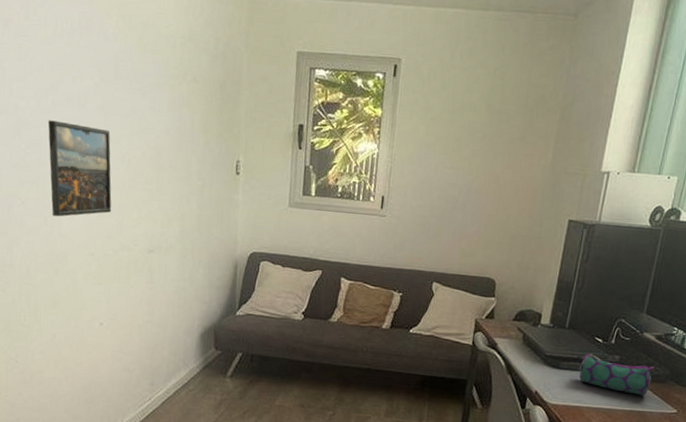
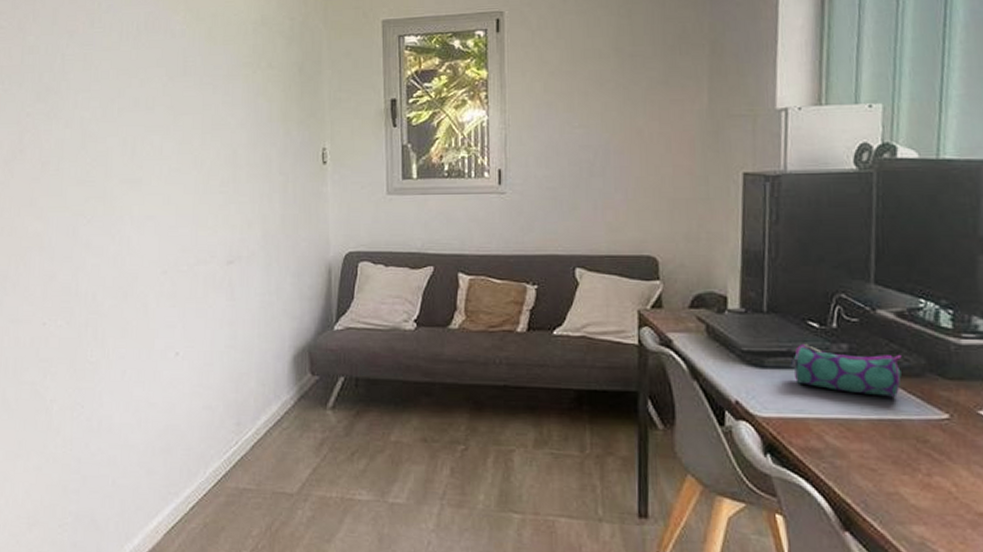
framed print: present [48,120,112,217] -> none [114,128,185,233]

